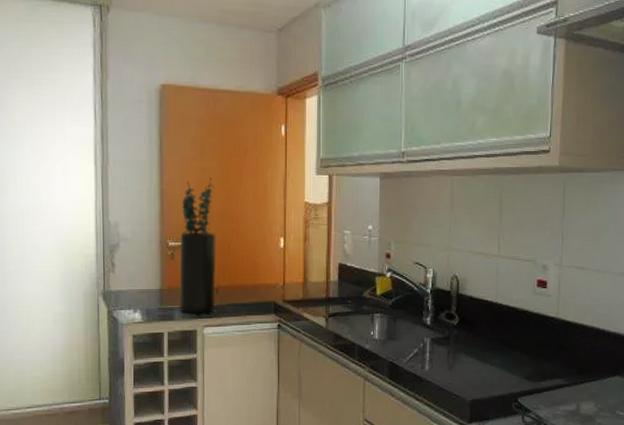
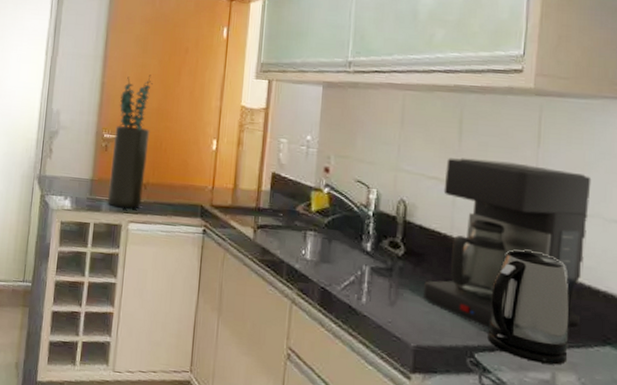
coffee maker: none [476,233,604,376] -> present [424,158,592,329]
kettle: none [528,307,589,398] -> present [488,250,570,365]

